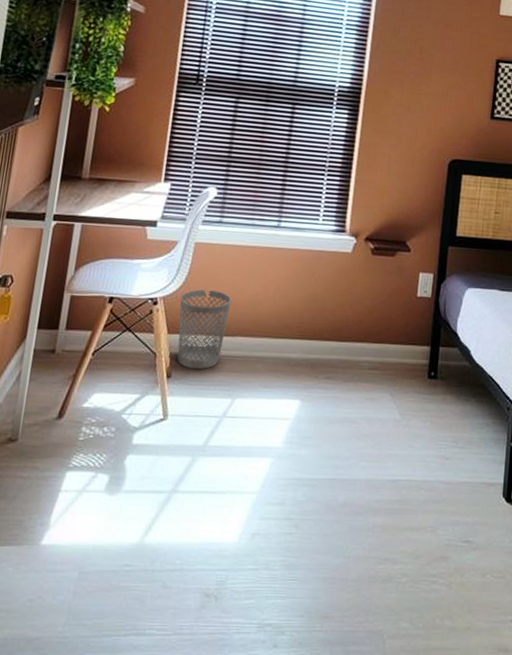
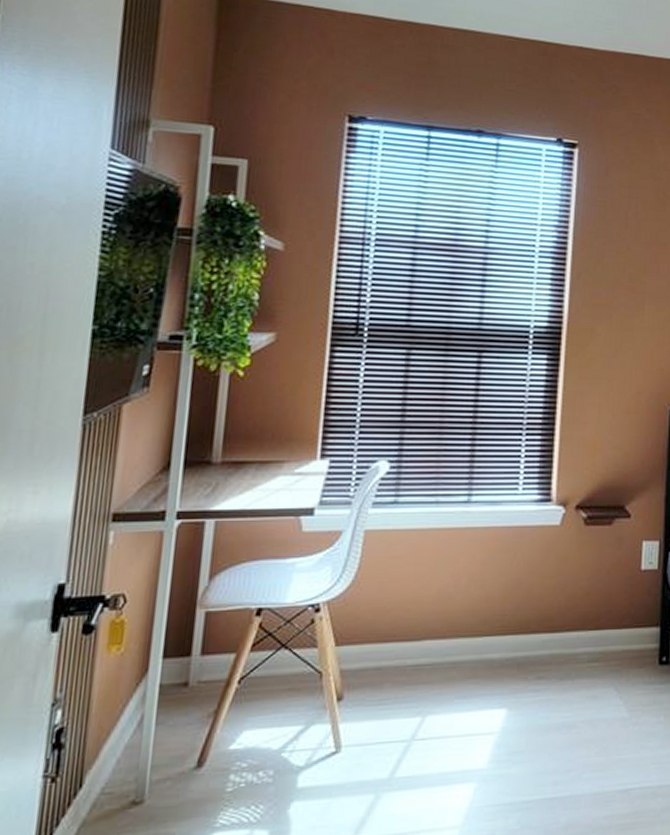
wastebasket: present [177,289,232,369] -> none [349,587,415,686]

